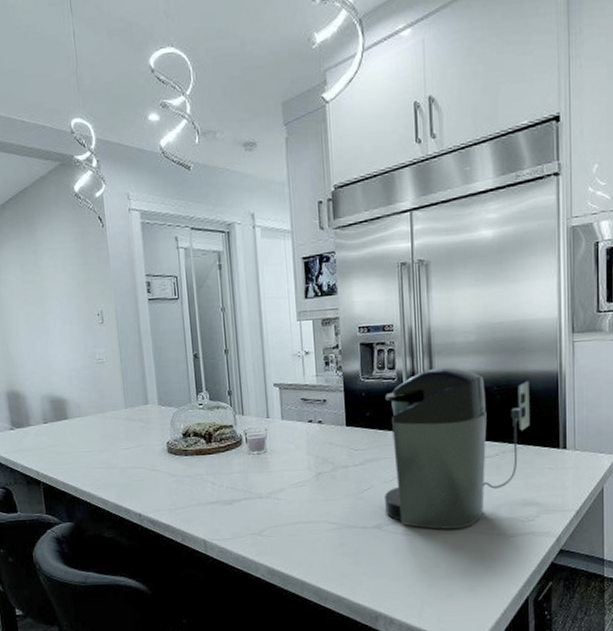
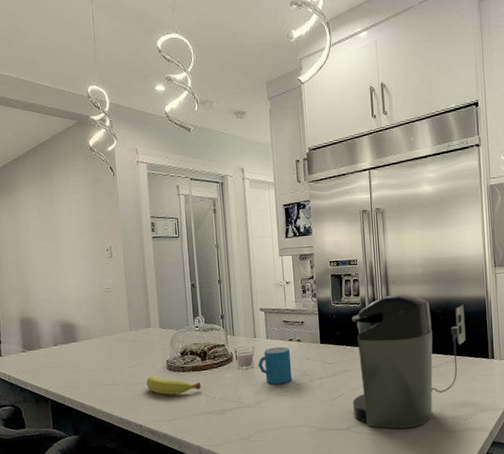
fruit: none [145,458,206,482] -> present [146,375,201,396]
mug: none [271,429,312,473] -> present [257,346,293,385]

